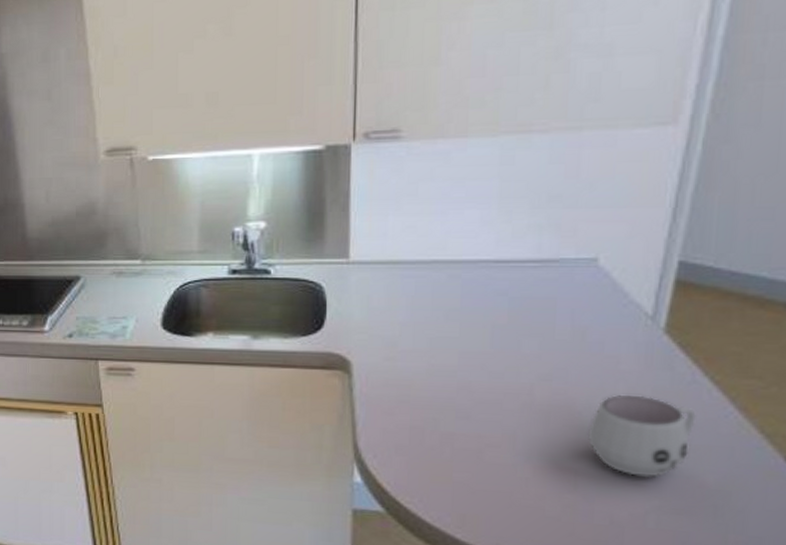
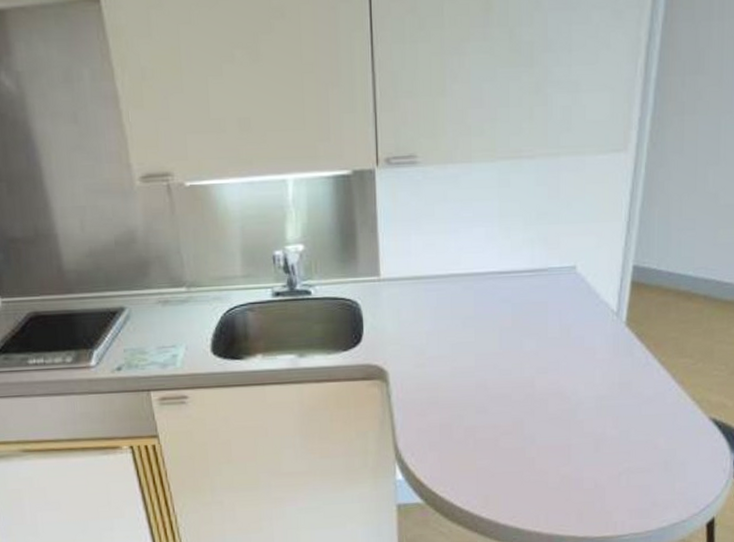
mug: present [586,394,696,477] -> none [575,378,650,446]

